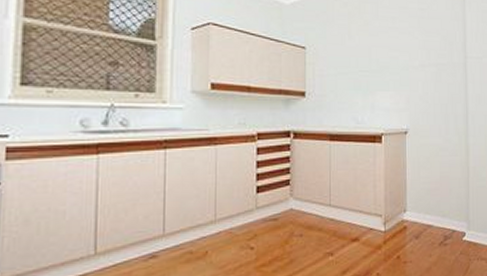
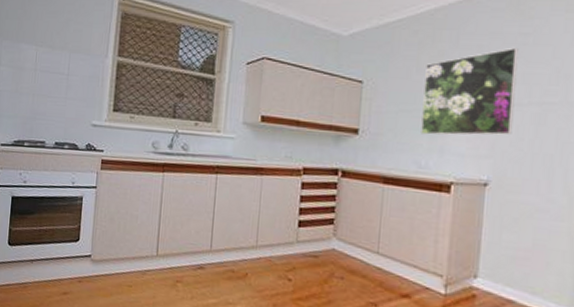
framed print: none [356,19,420,94] -> present [421,47,519,135]

